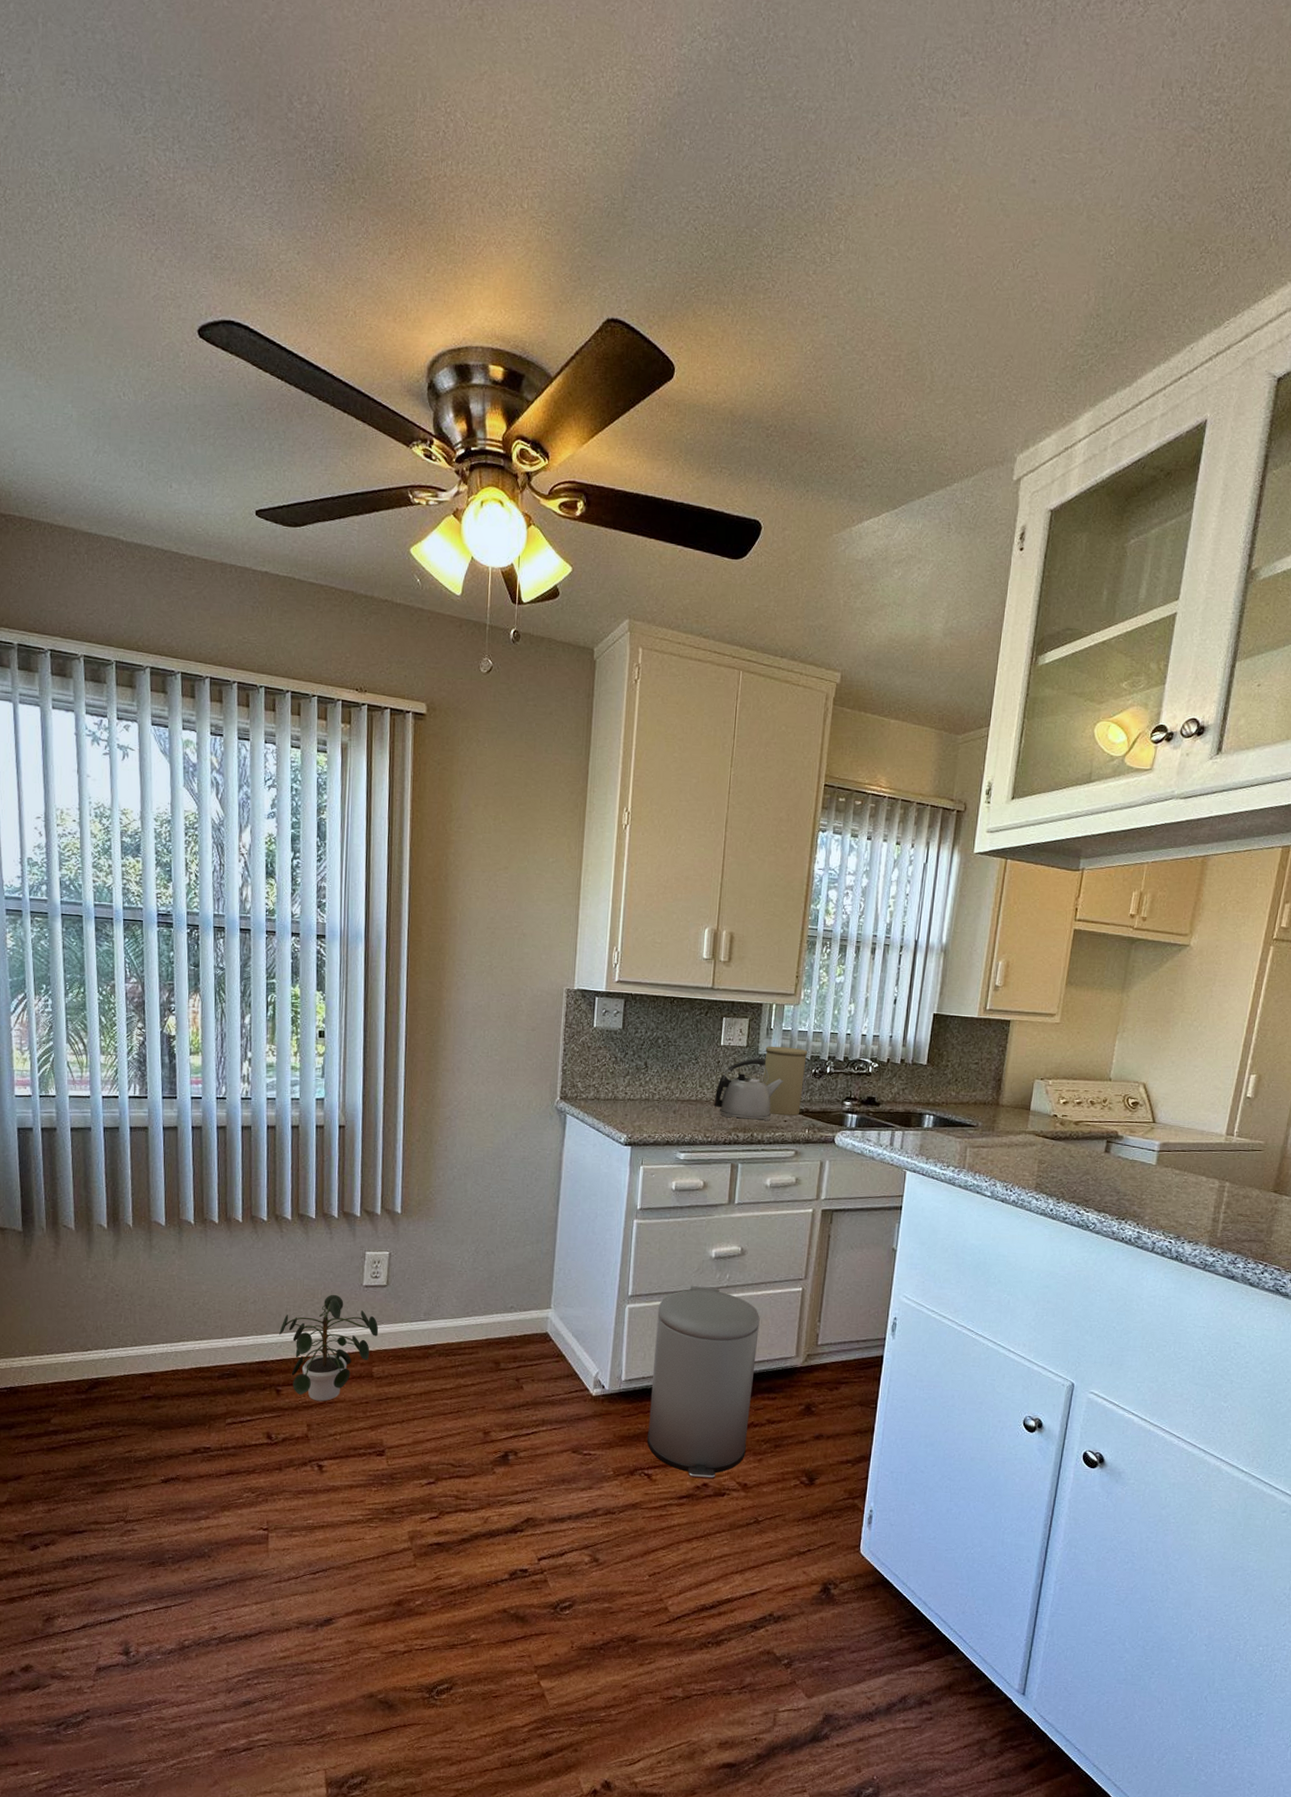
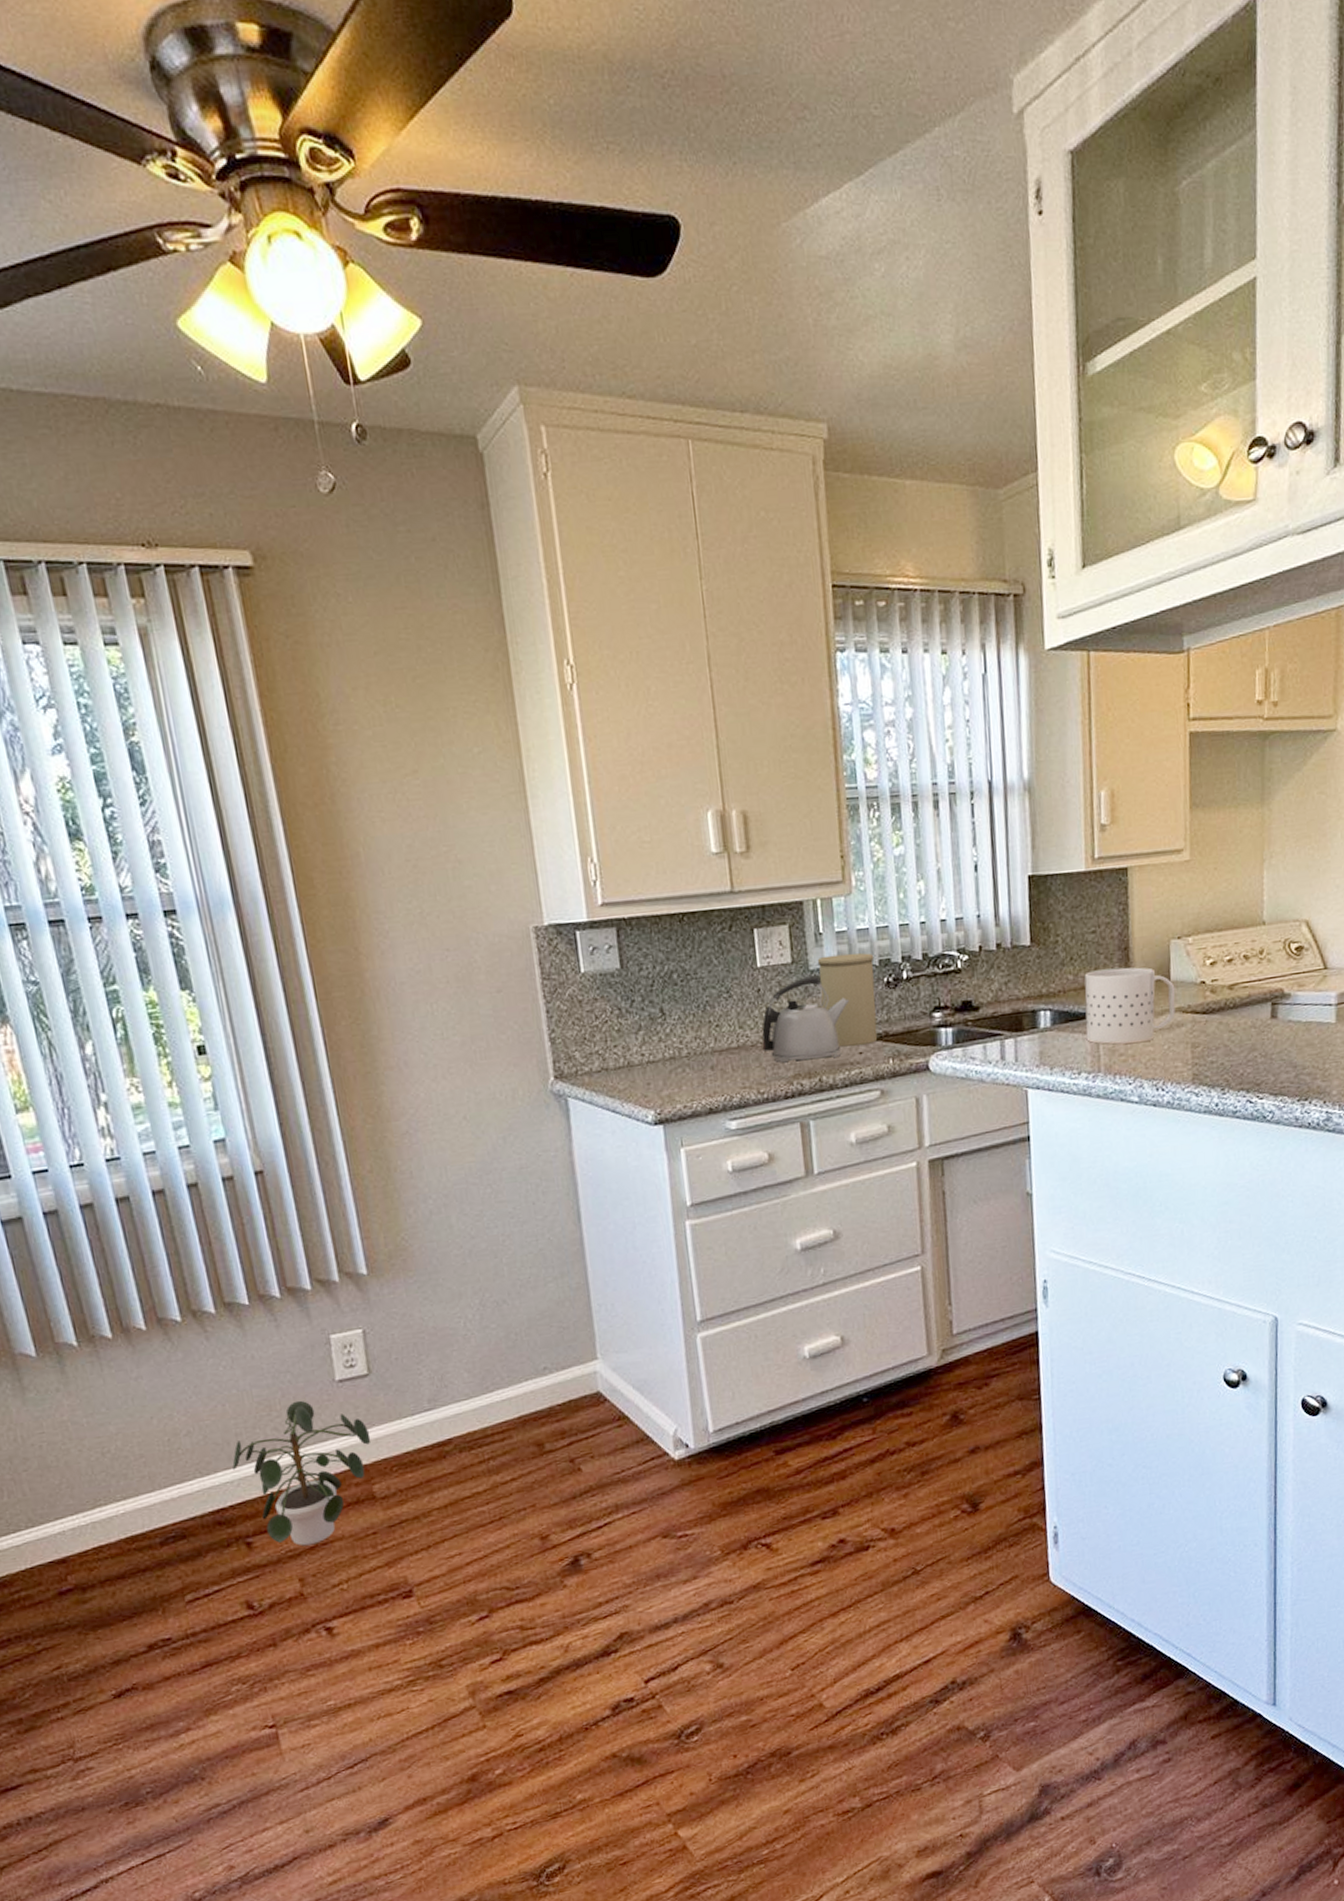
pedal bin: present [647,1286,760,1480] -> none [739,1287,886,1537]
mug: none [958,1092,1033,1153] -> present [1084,967,1176,1045]

